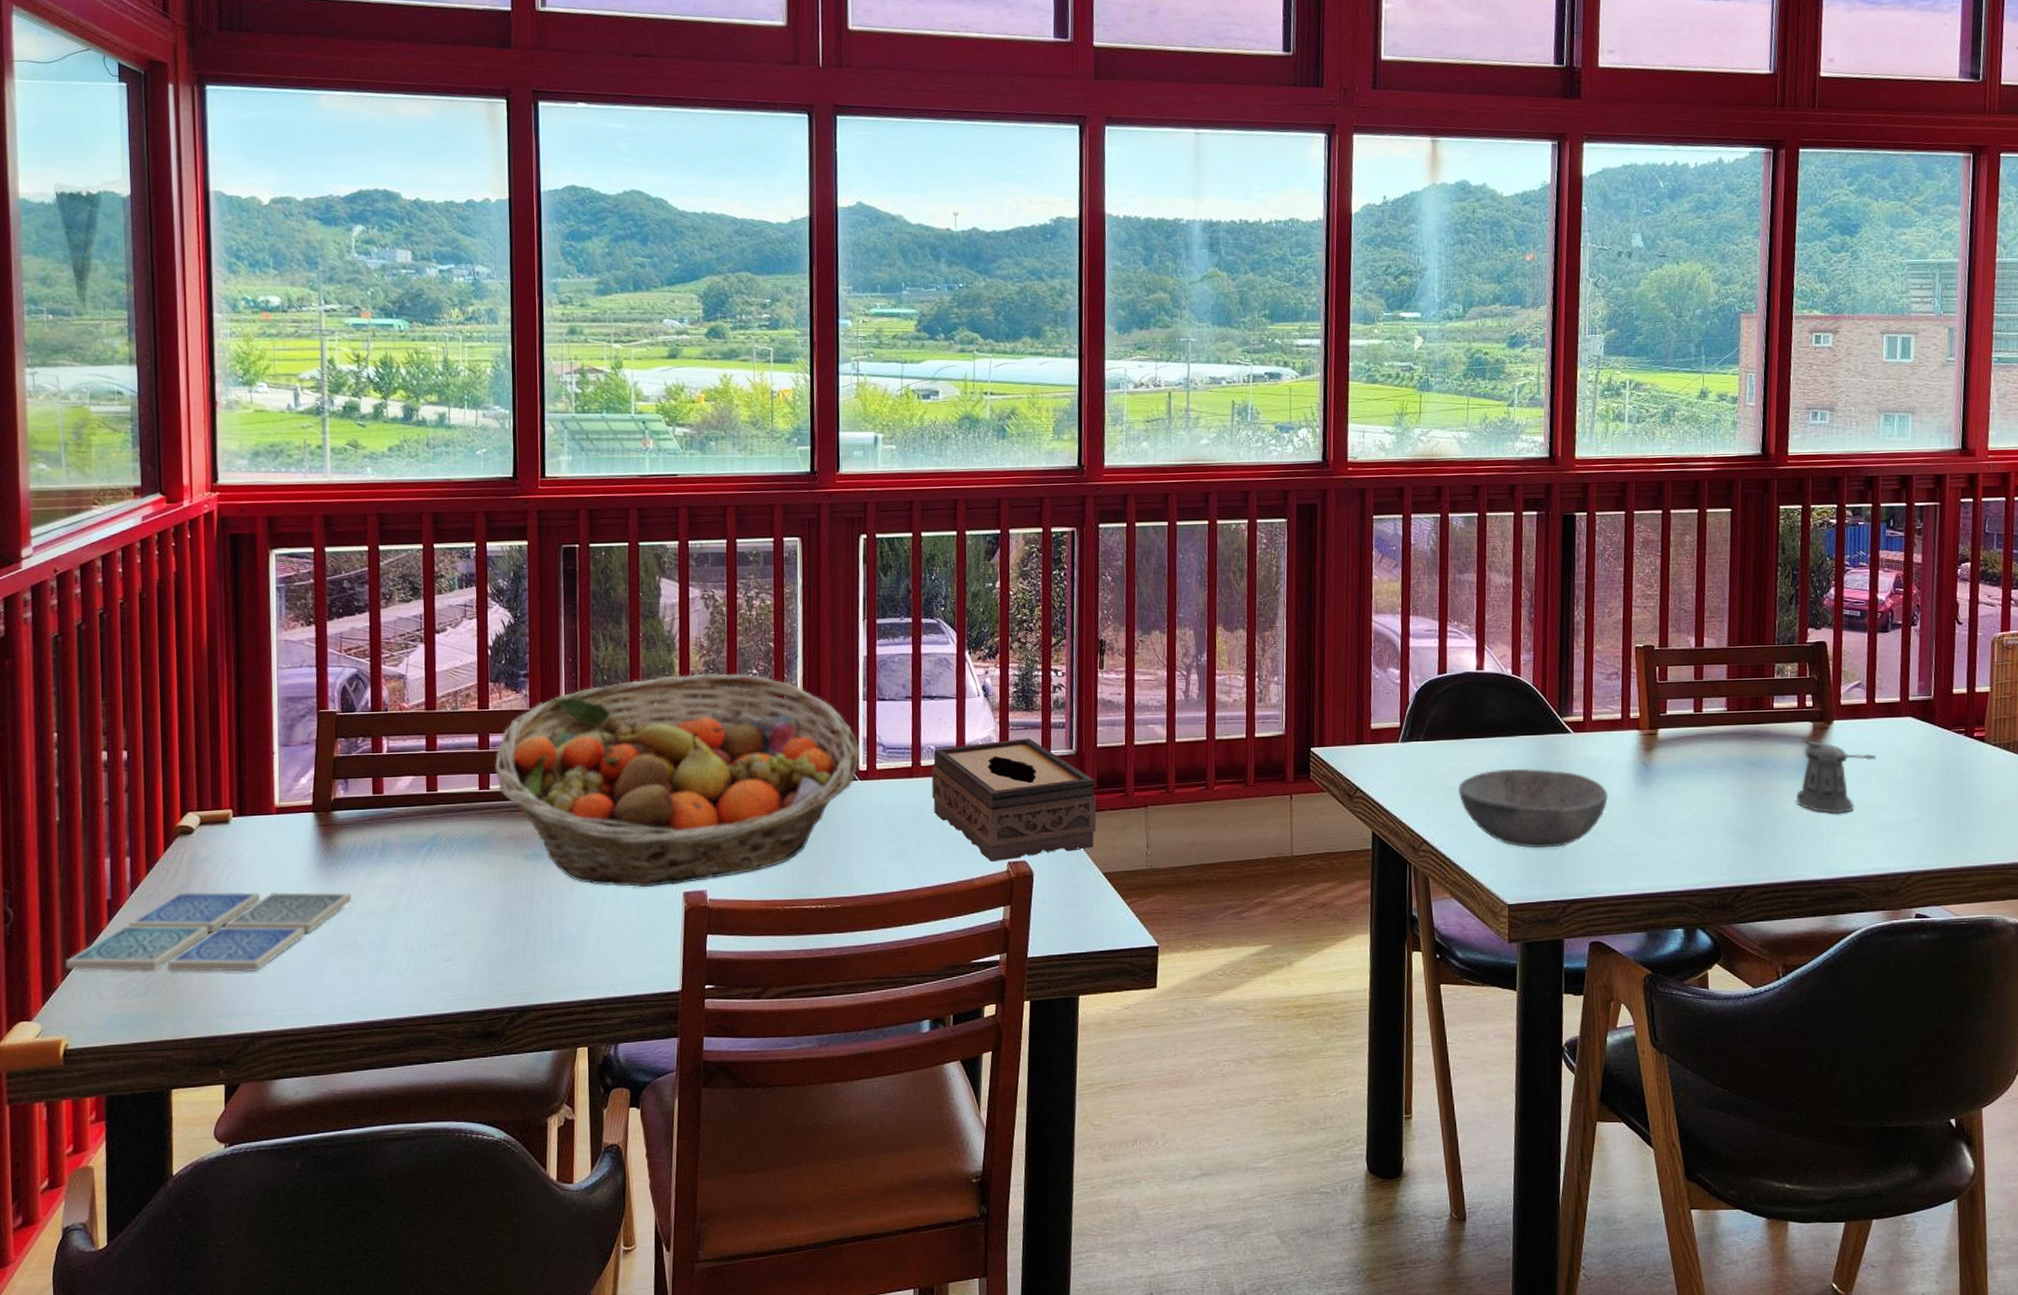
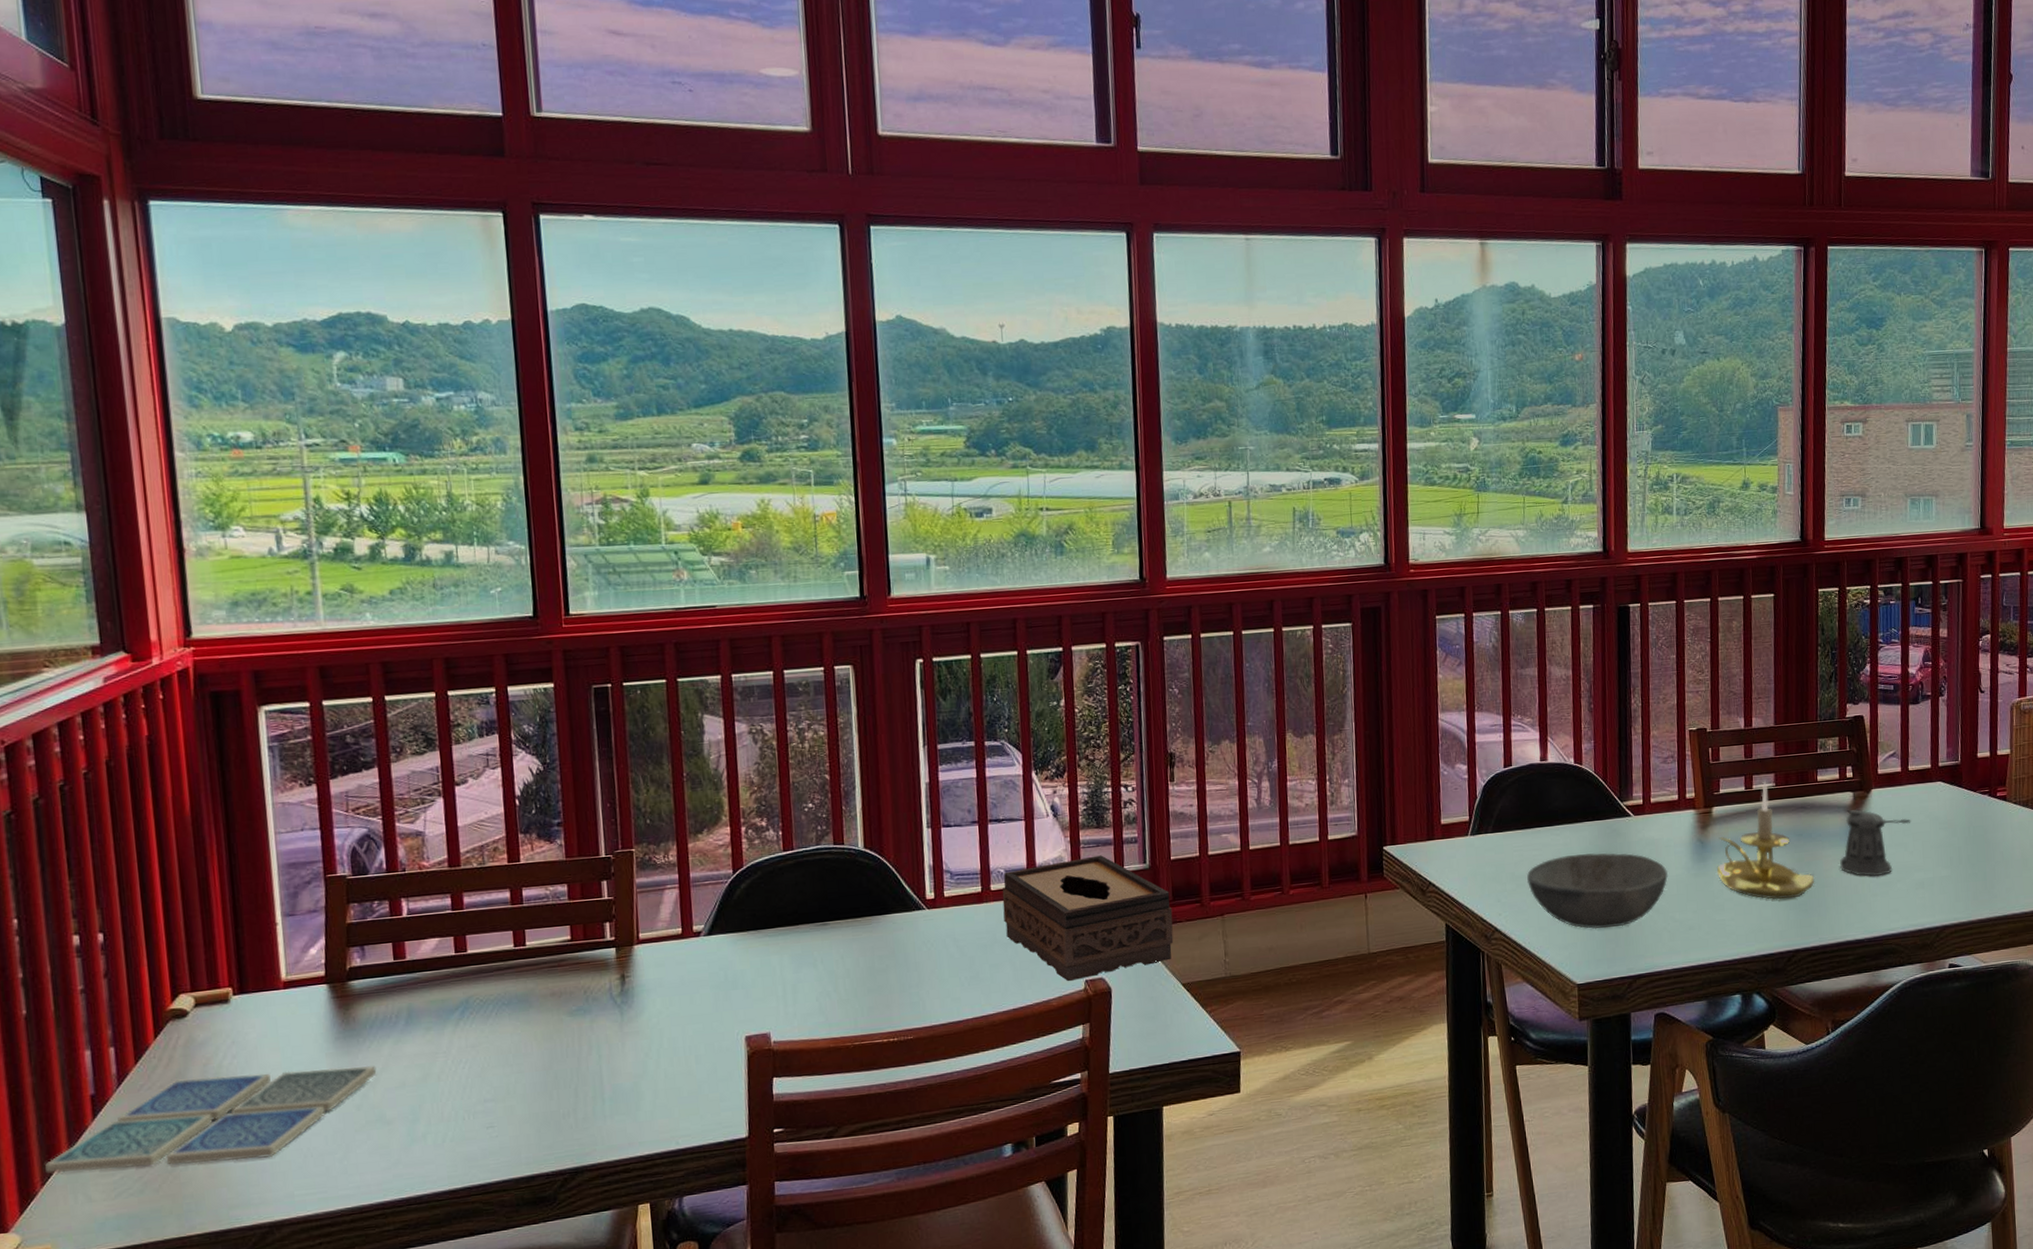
fruit basket: present [495,672,860,887] -> none [530,808,927,1036]
candle holder: none [1660,704,1768,832] -> present [1716,781,1815,900]

